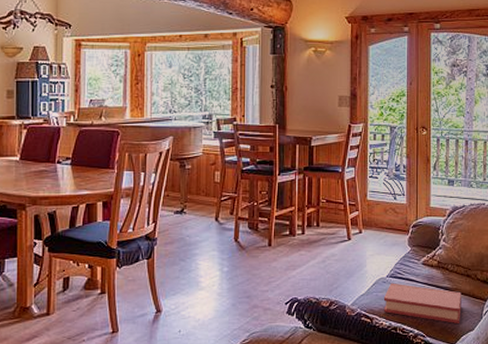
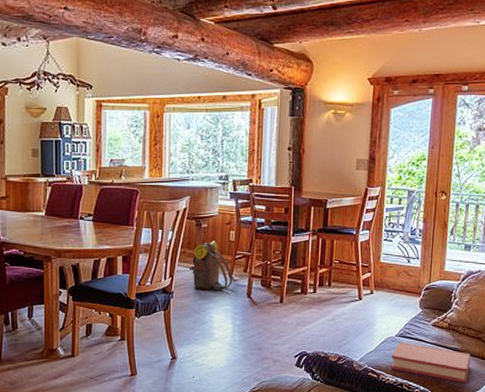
backpack: none [176,182,219,236] -> present [192,241,233,291]

